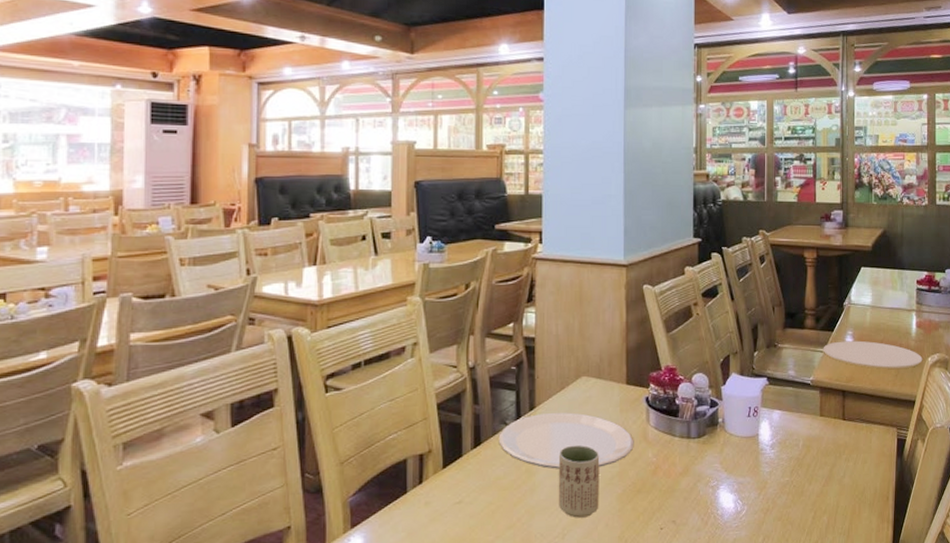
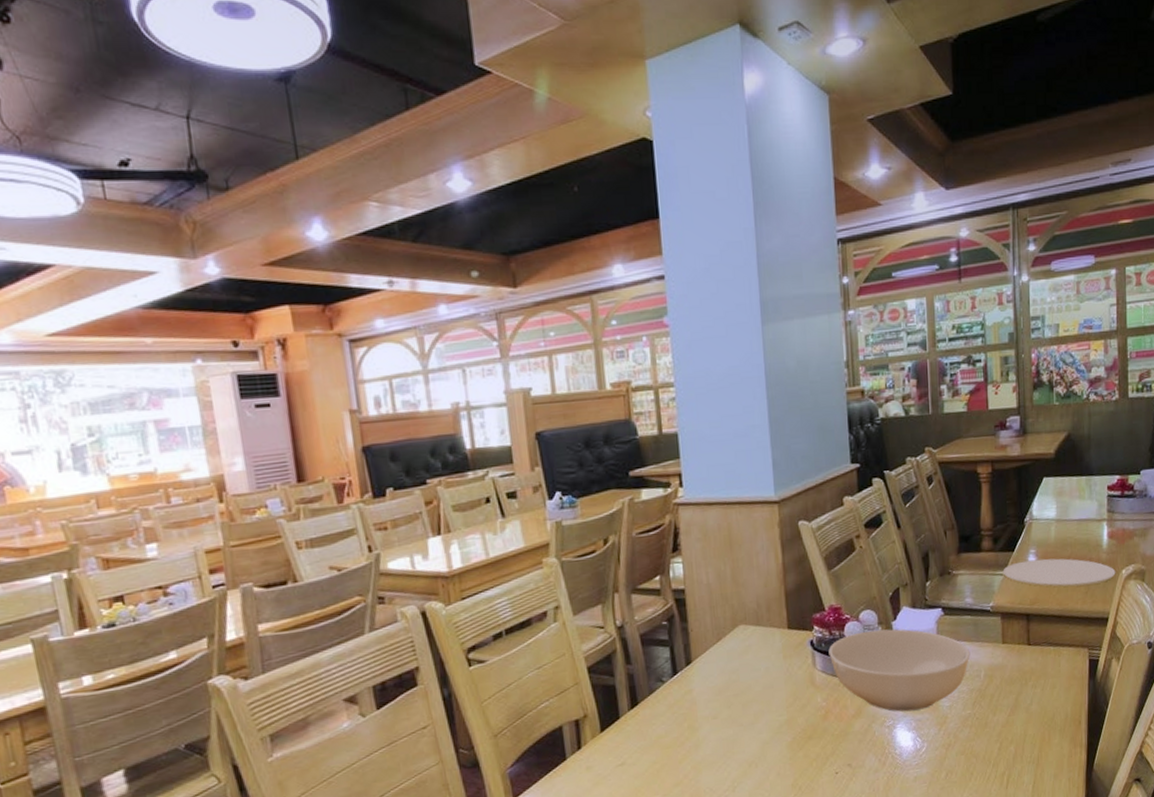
plate: present [498,412,634,469] -> none [655,663,801,723]
cup: present [558,445,600,518] -> none [721,696,769,770]
bowl: none [662,392,791,474] -> present [828,629,971,712]

